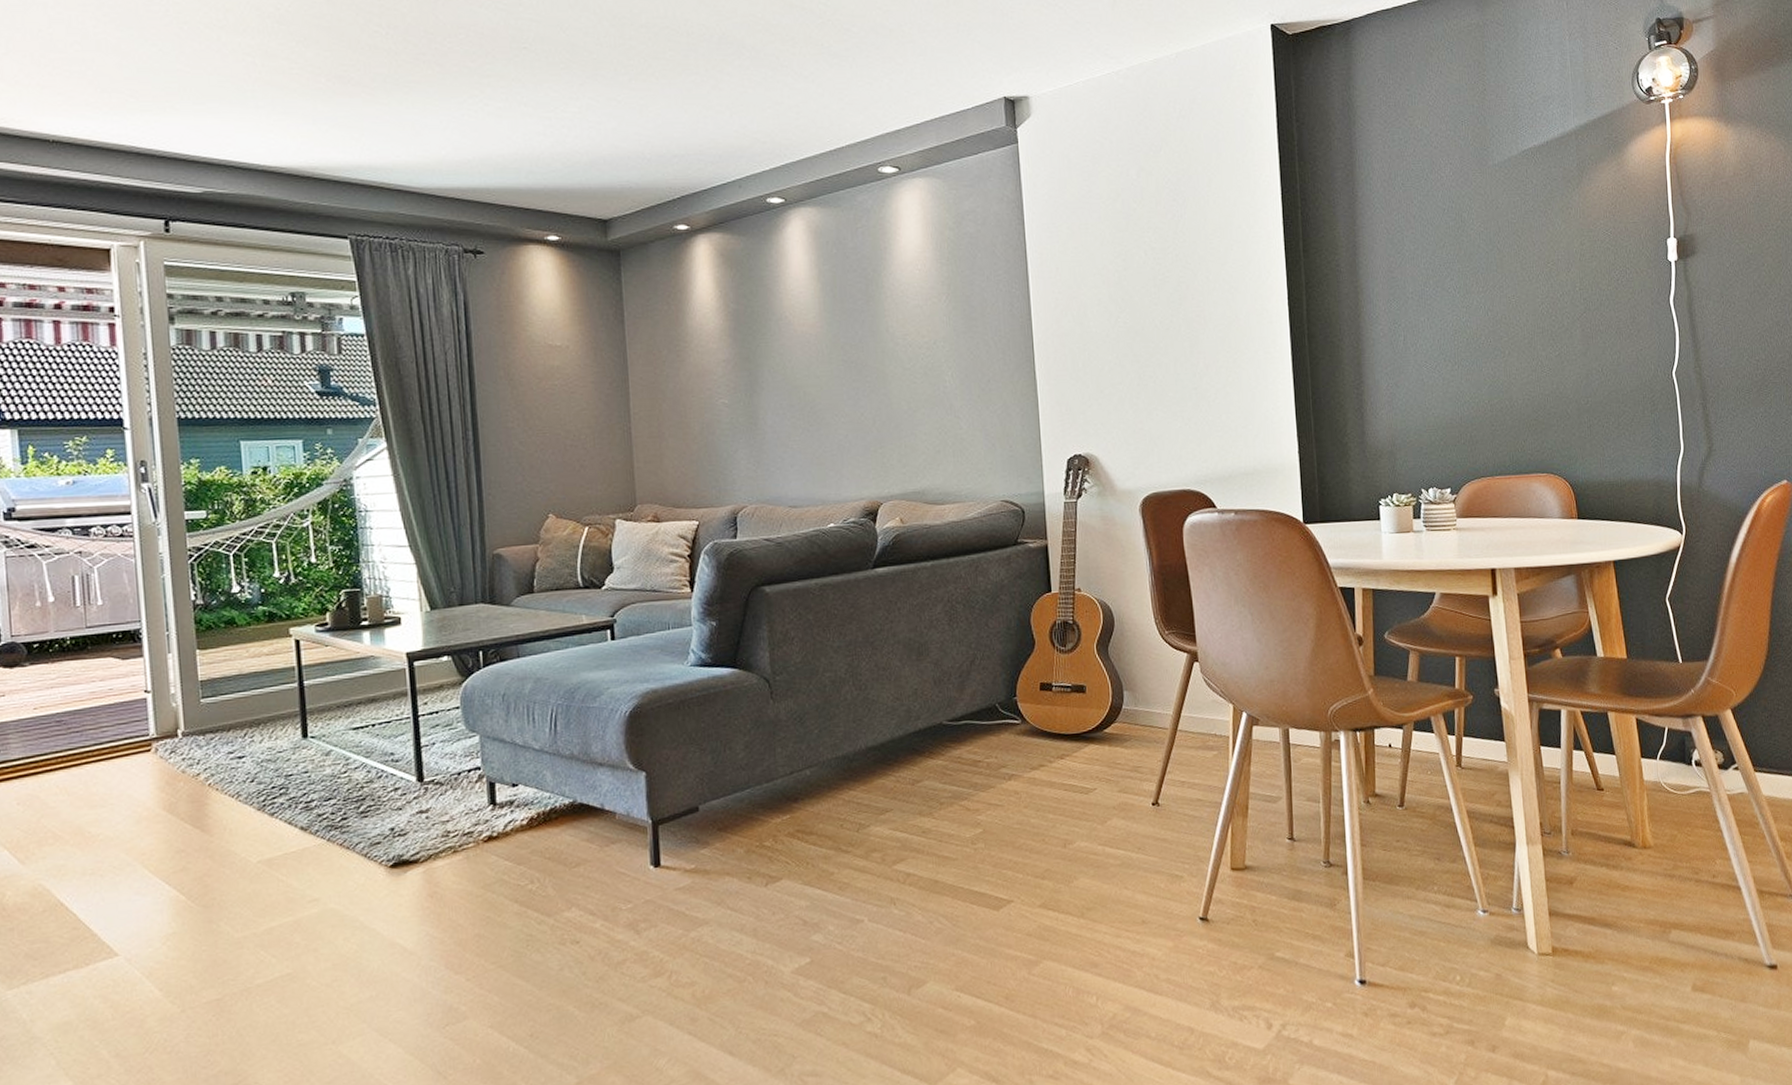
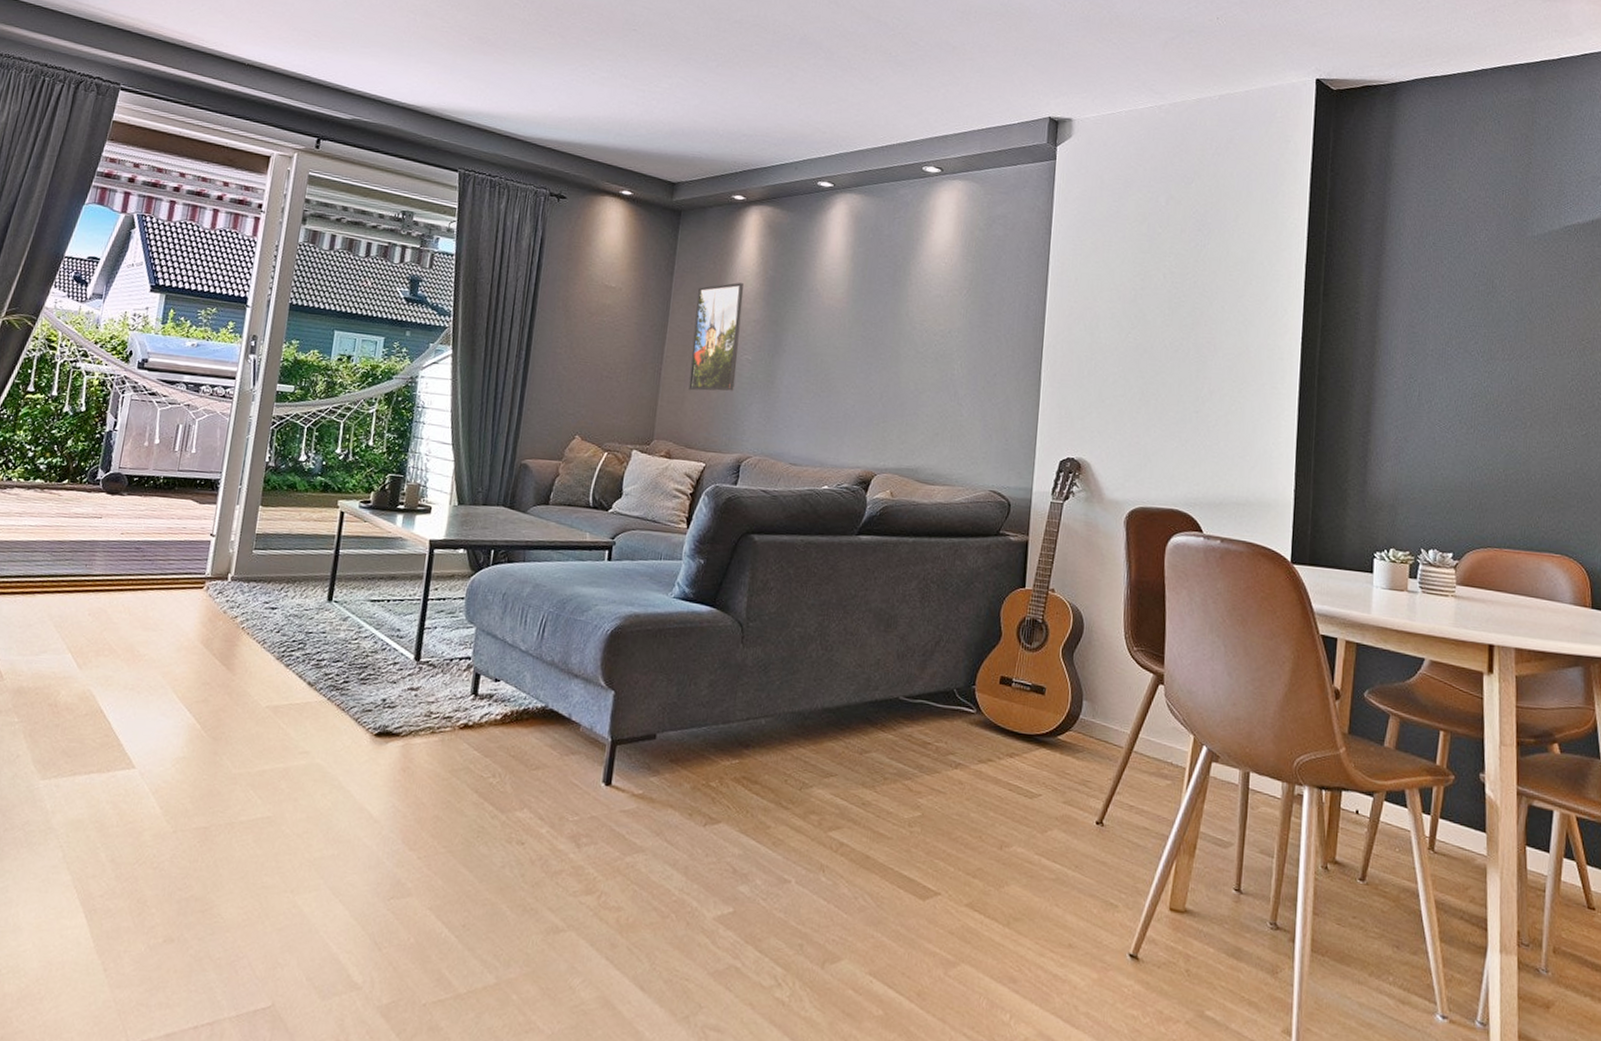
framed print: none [654,322,715,447] -> present [688,282,744,392]

